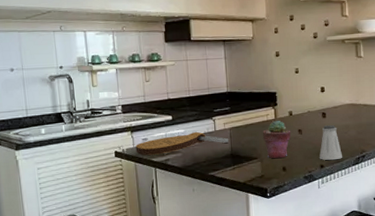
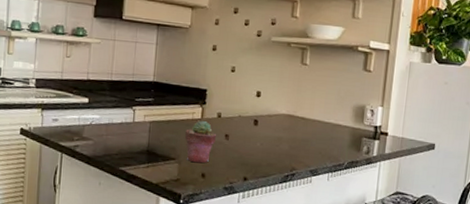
cutting board: present [135,131,228,156] -> none [43,119,147,139]
saltshaker: present [319,125,343,161] -> none [244,134,270,174]

